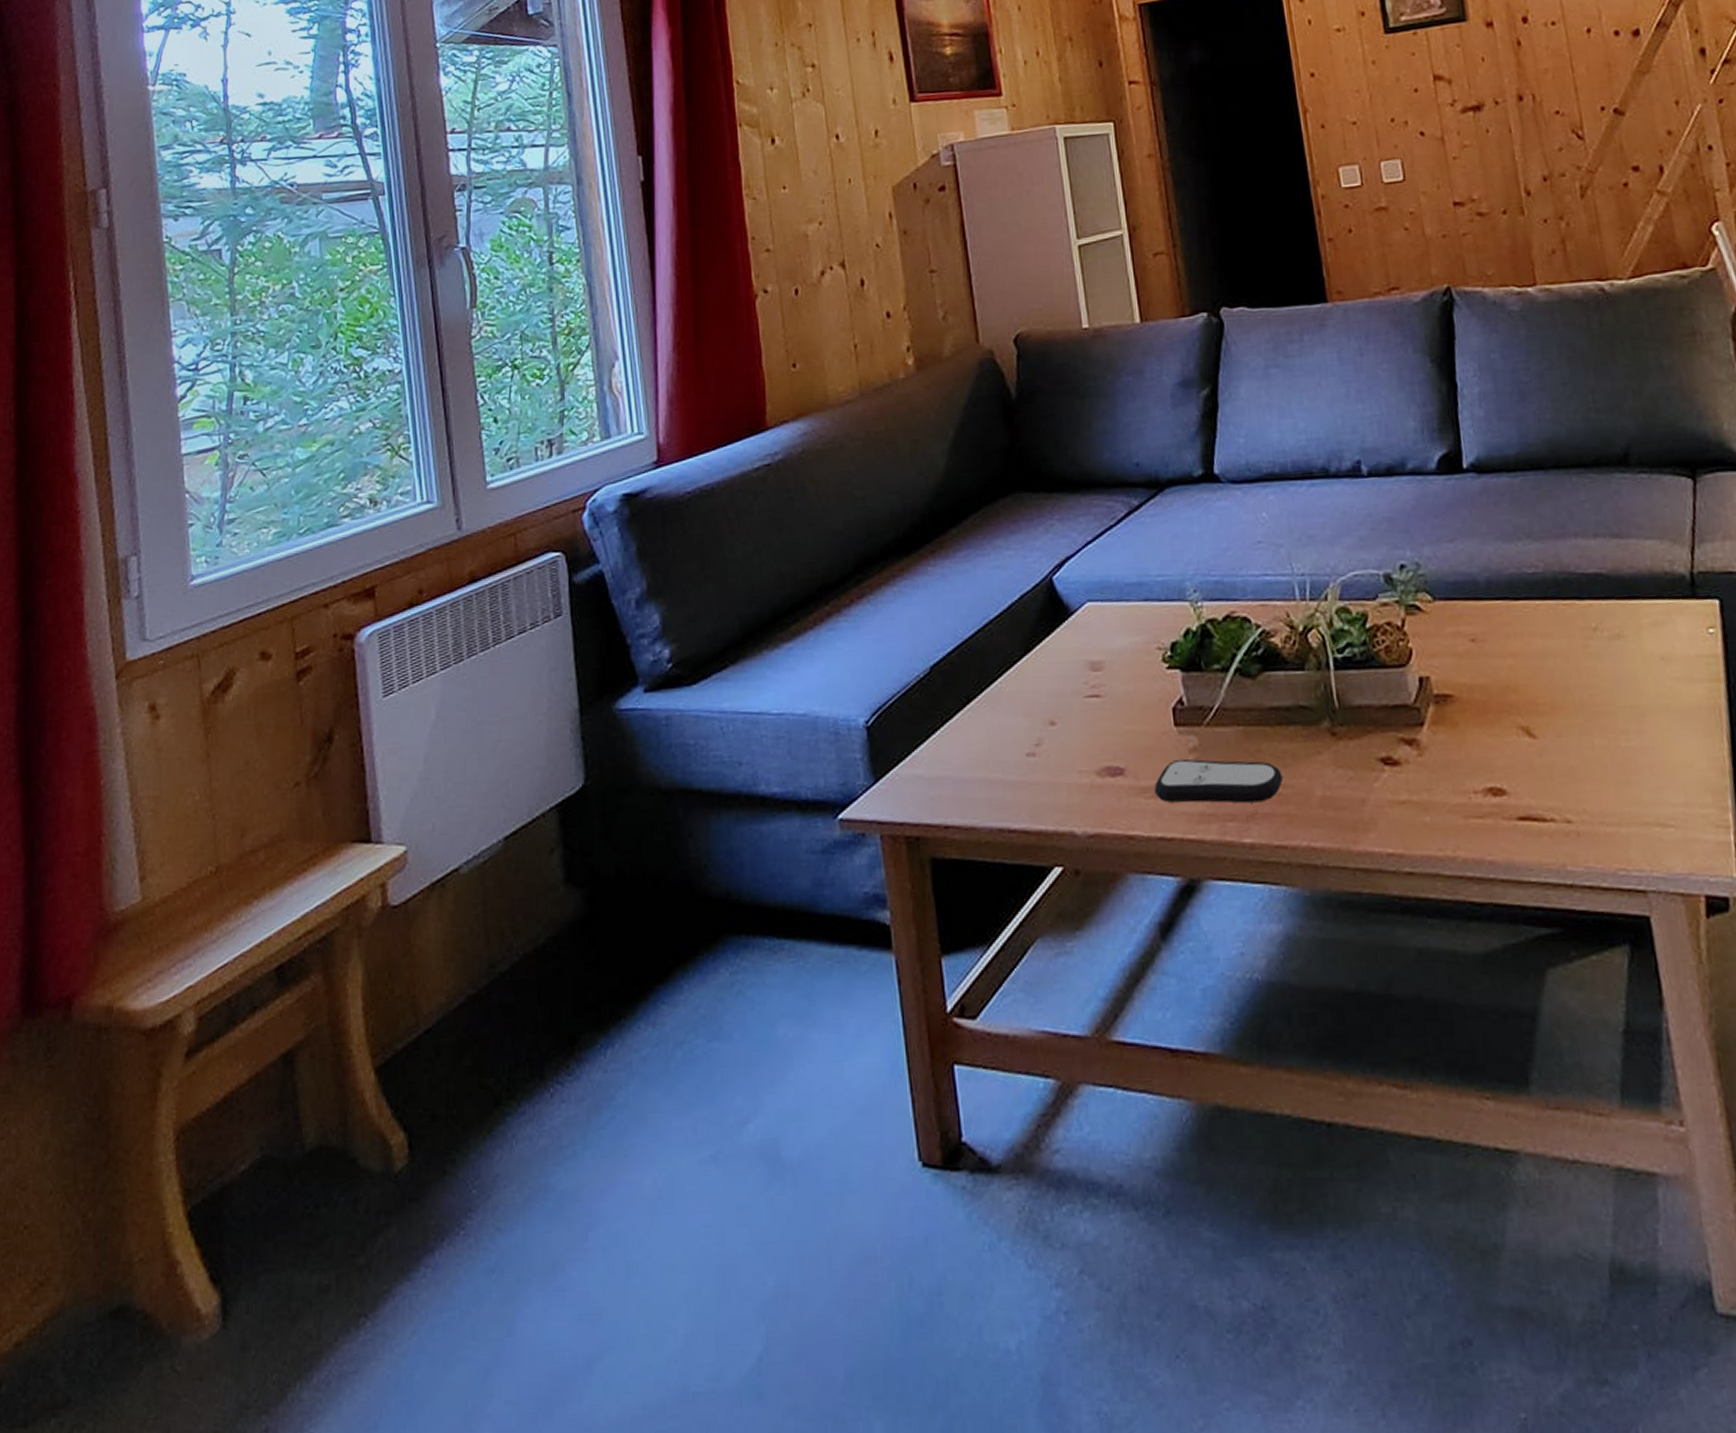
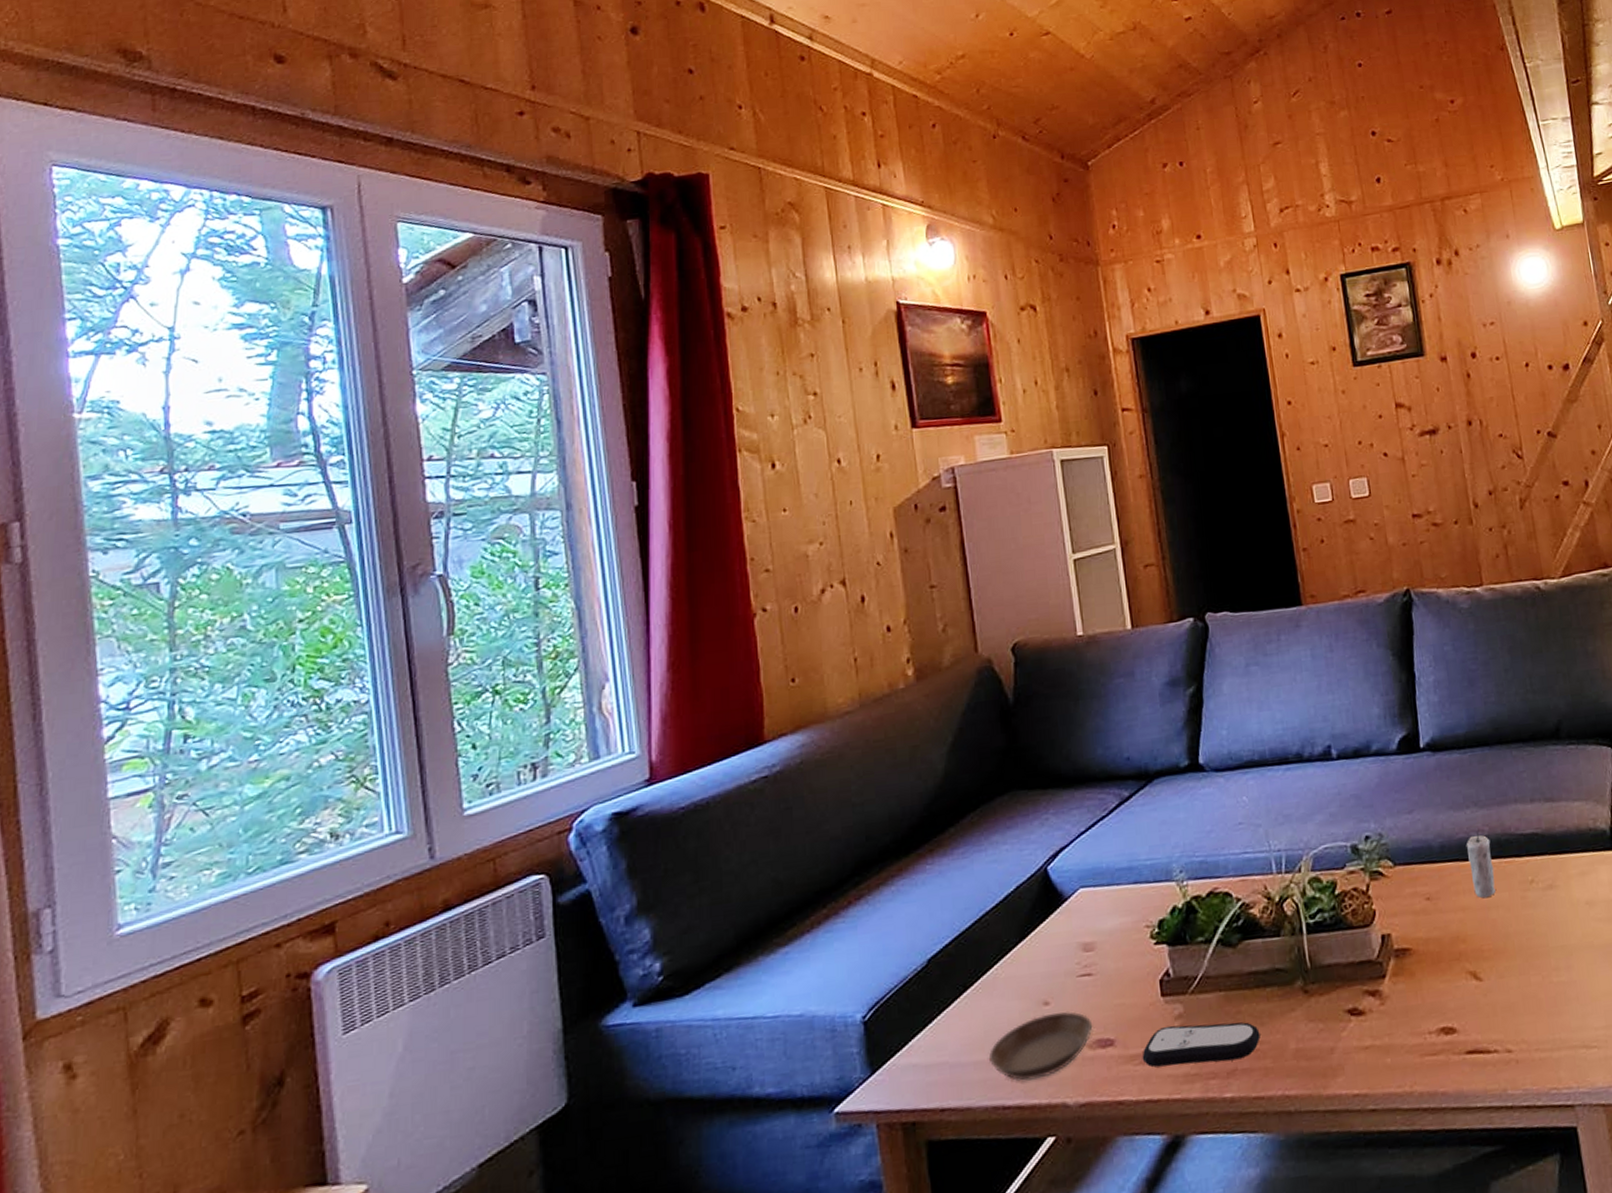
saucer: none [994,734,1102,804] -> present [989,1012,1093,1081]
candle: none [1516,566,1552,645] -> present [1465,830,1496,899]

